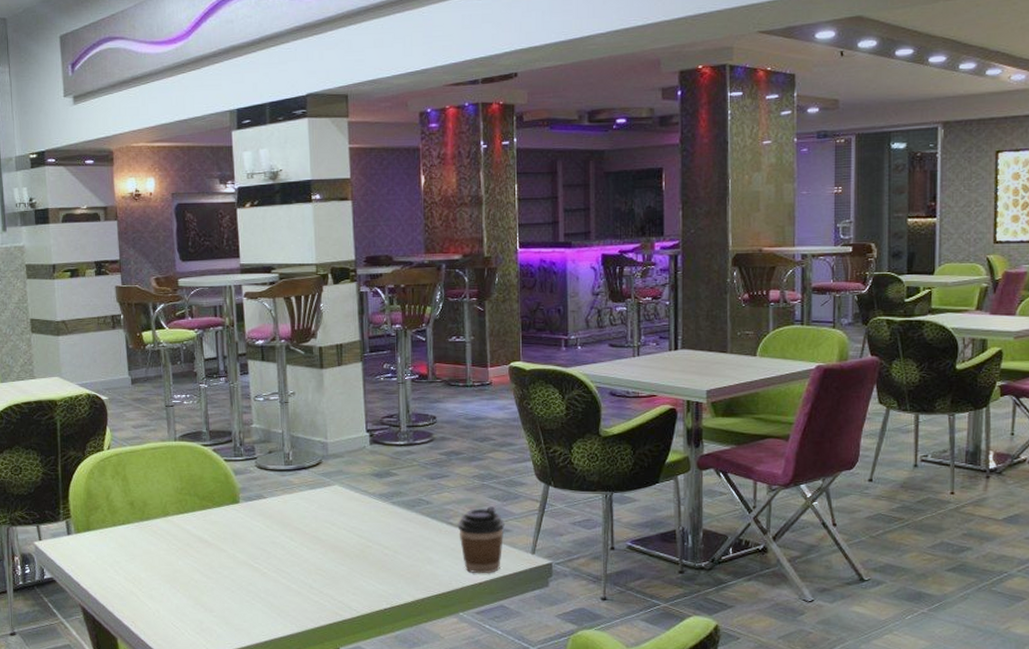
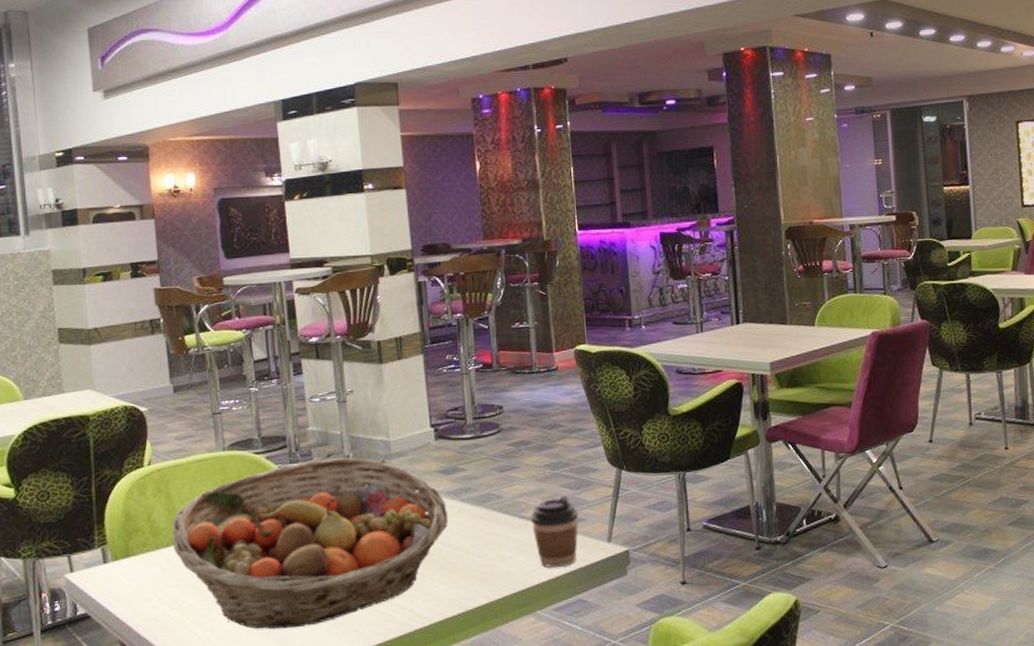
fruit basket: none [128,455,380,608] -> present [172,457,449,630]

